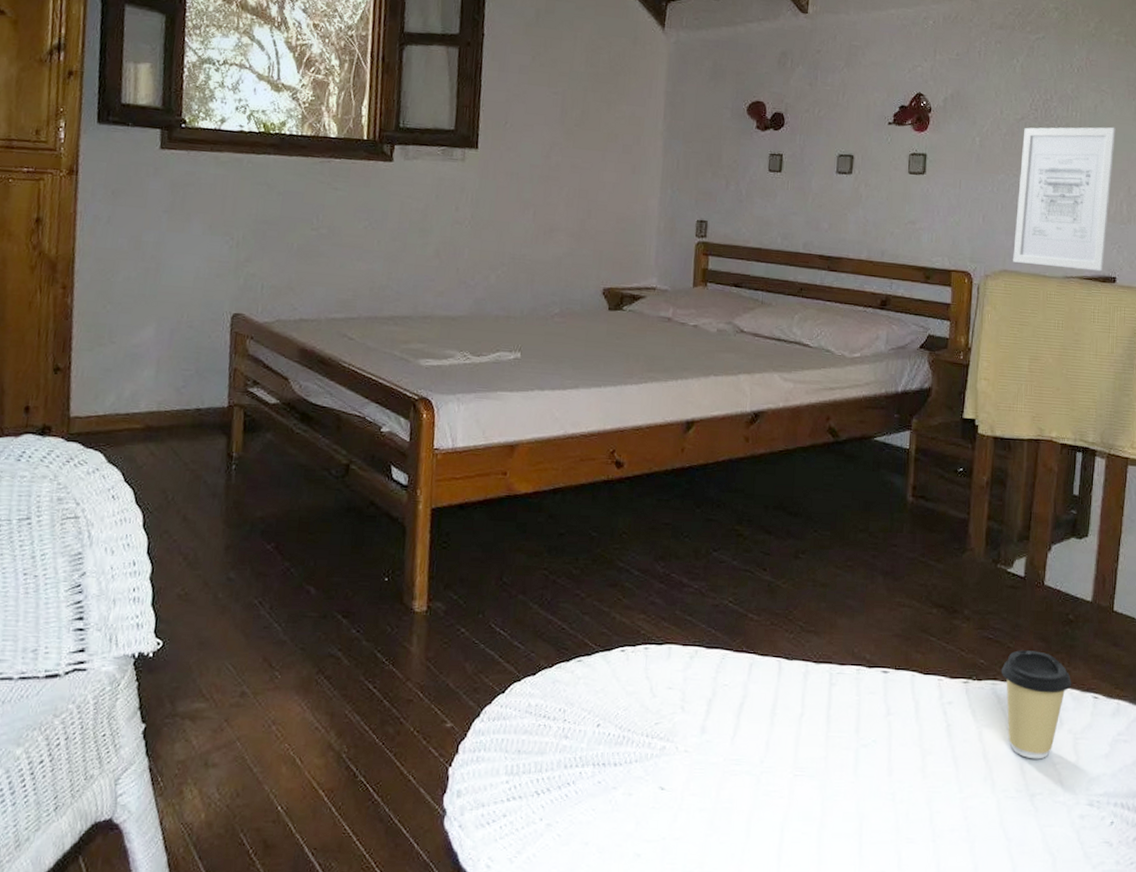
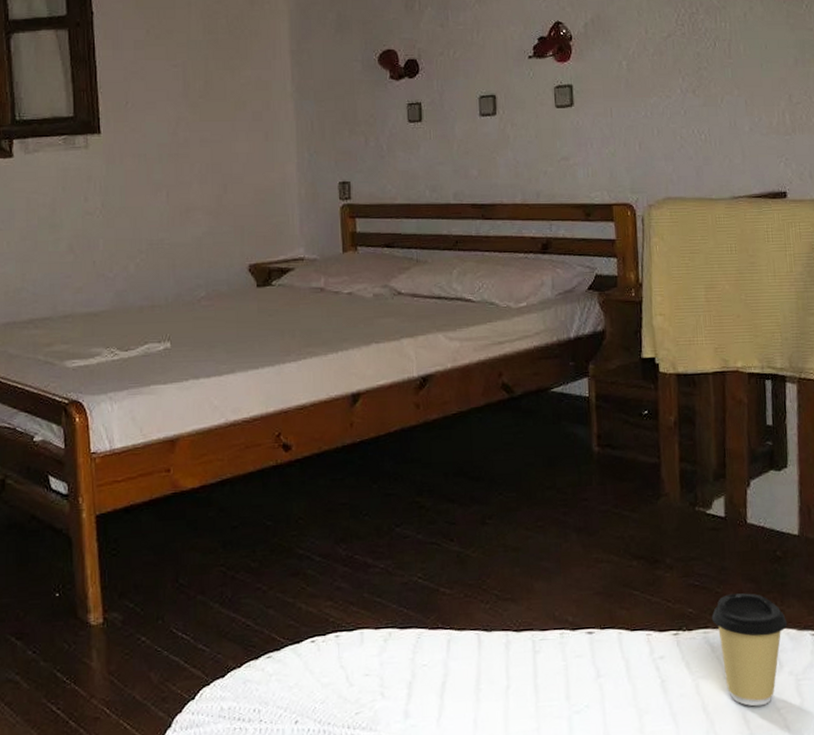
wall art: present [1013,127,1116,272] -> none [672,34,772,188]

